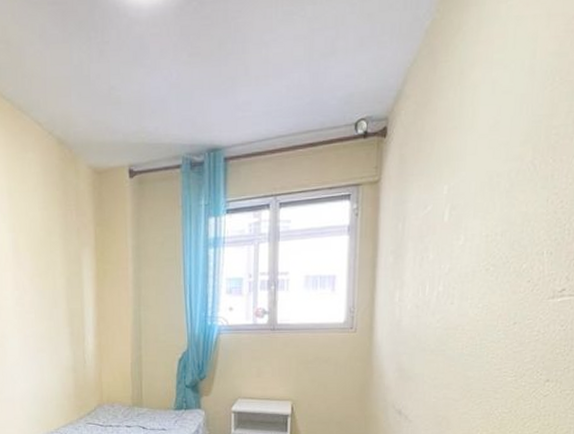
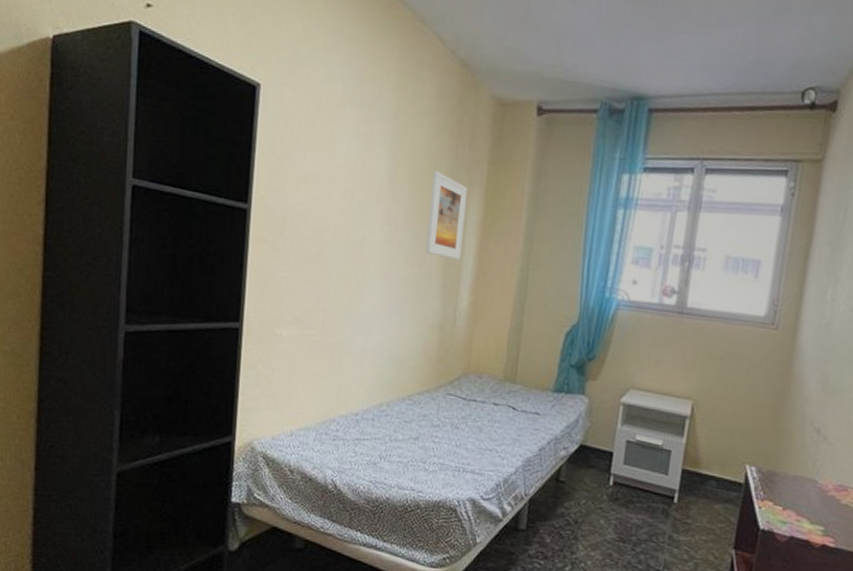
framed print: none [48,238,82,311] -> present [425,172,467,260]

